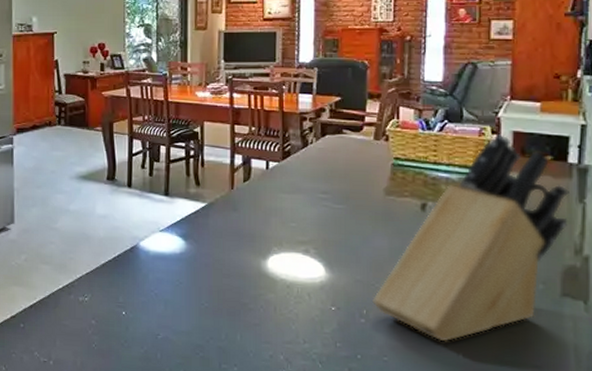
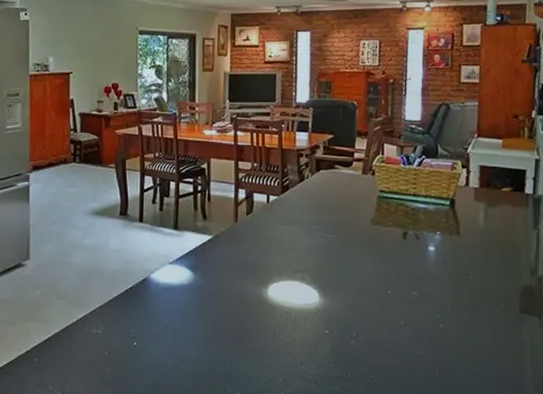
knife block: present [372,134,569,342] -> none [361,168,526,359]

